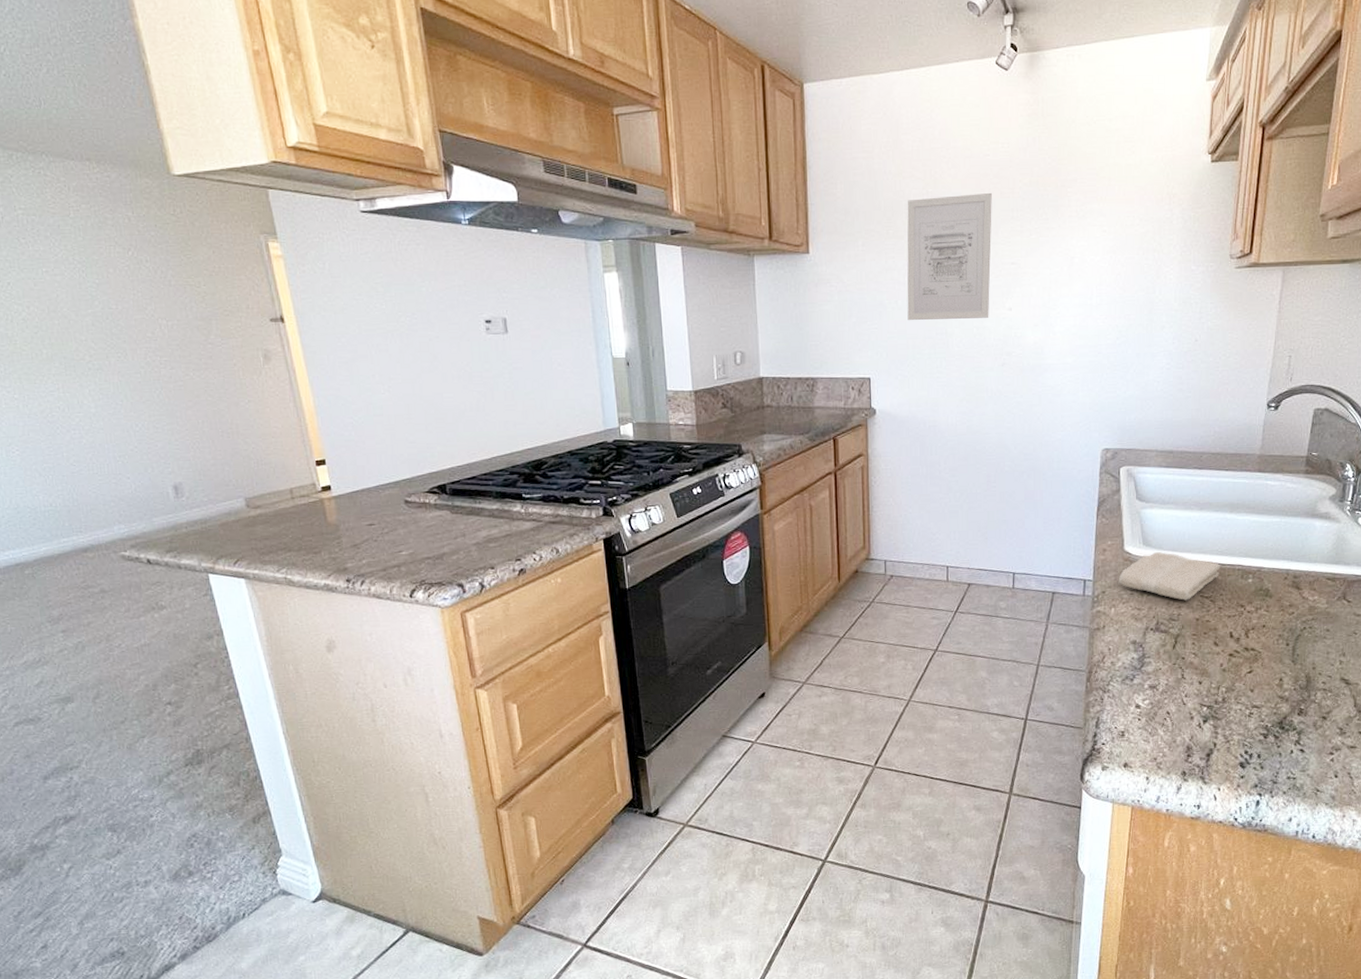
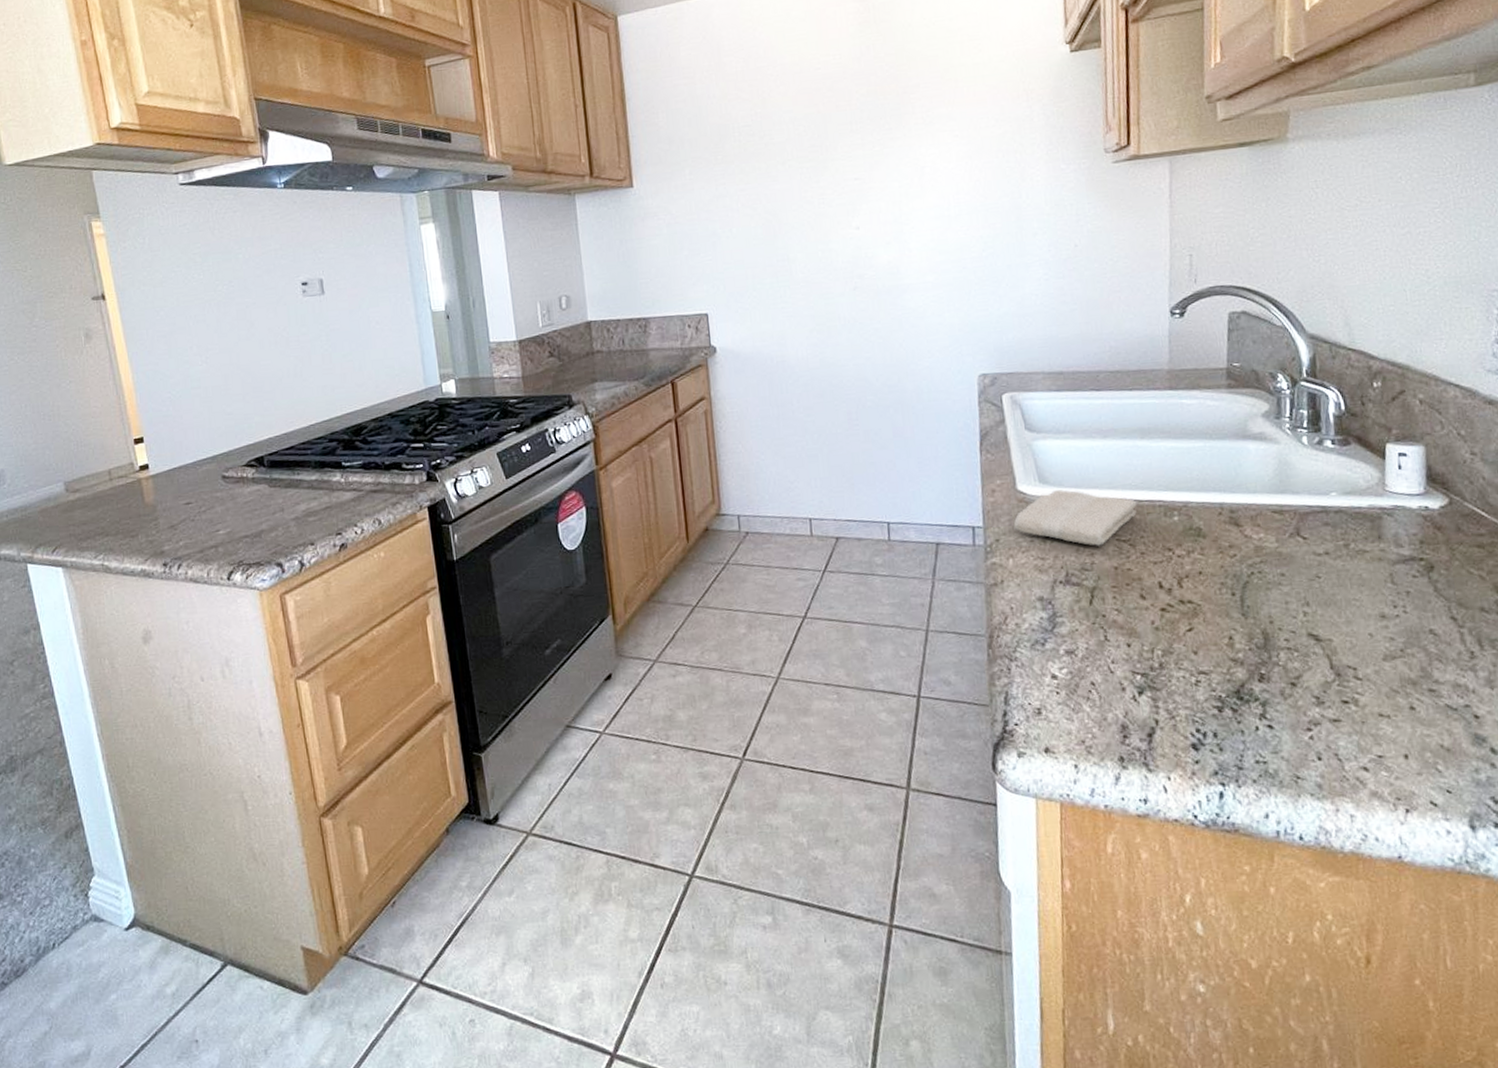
wall art: present [907,192,992,321] -> none [734,106,835,250]

